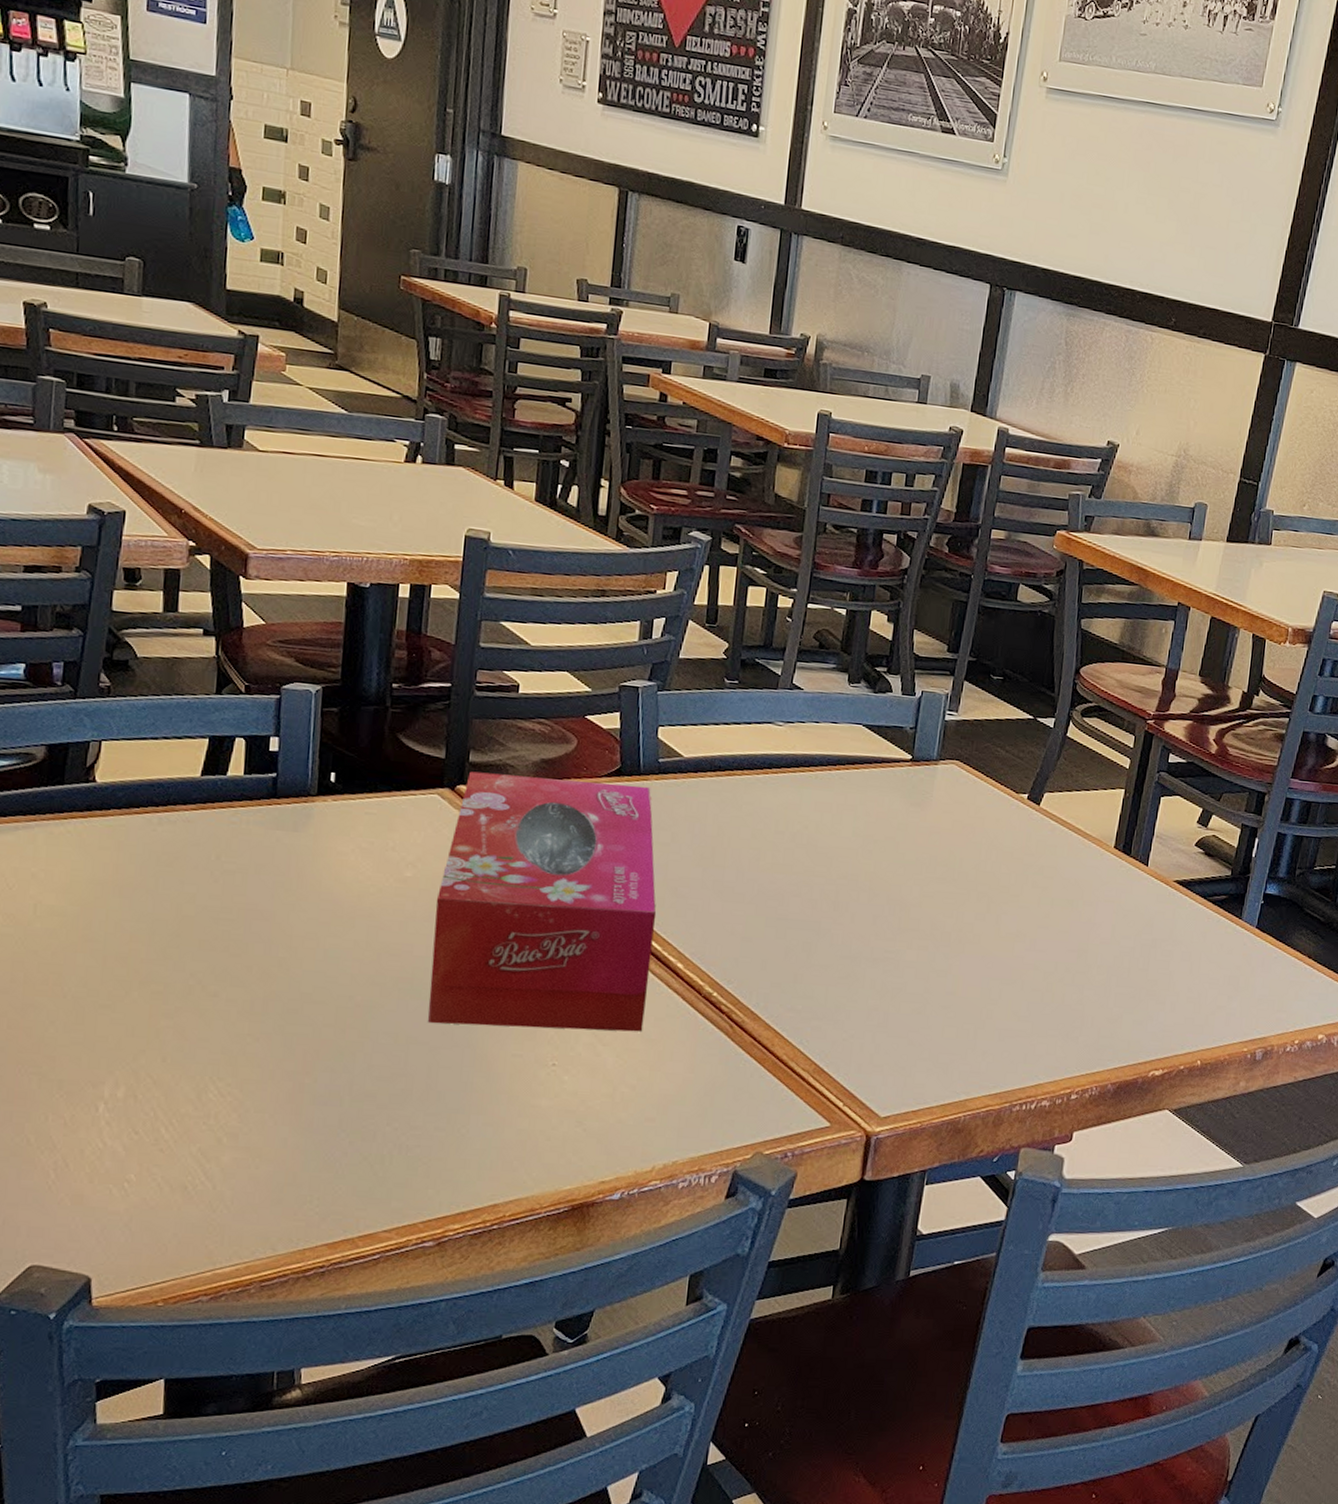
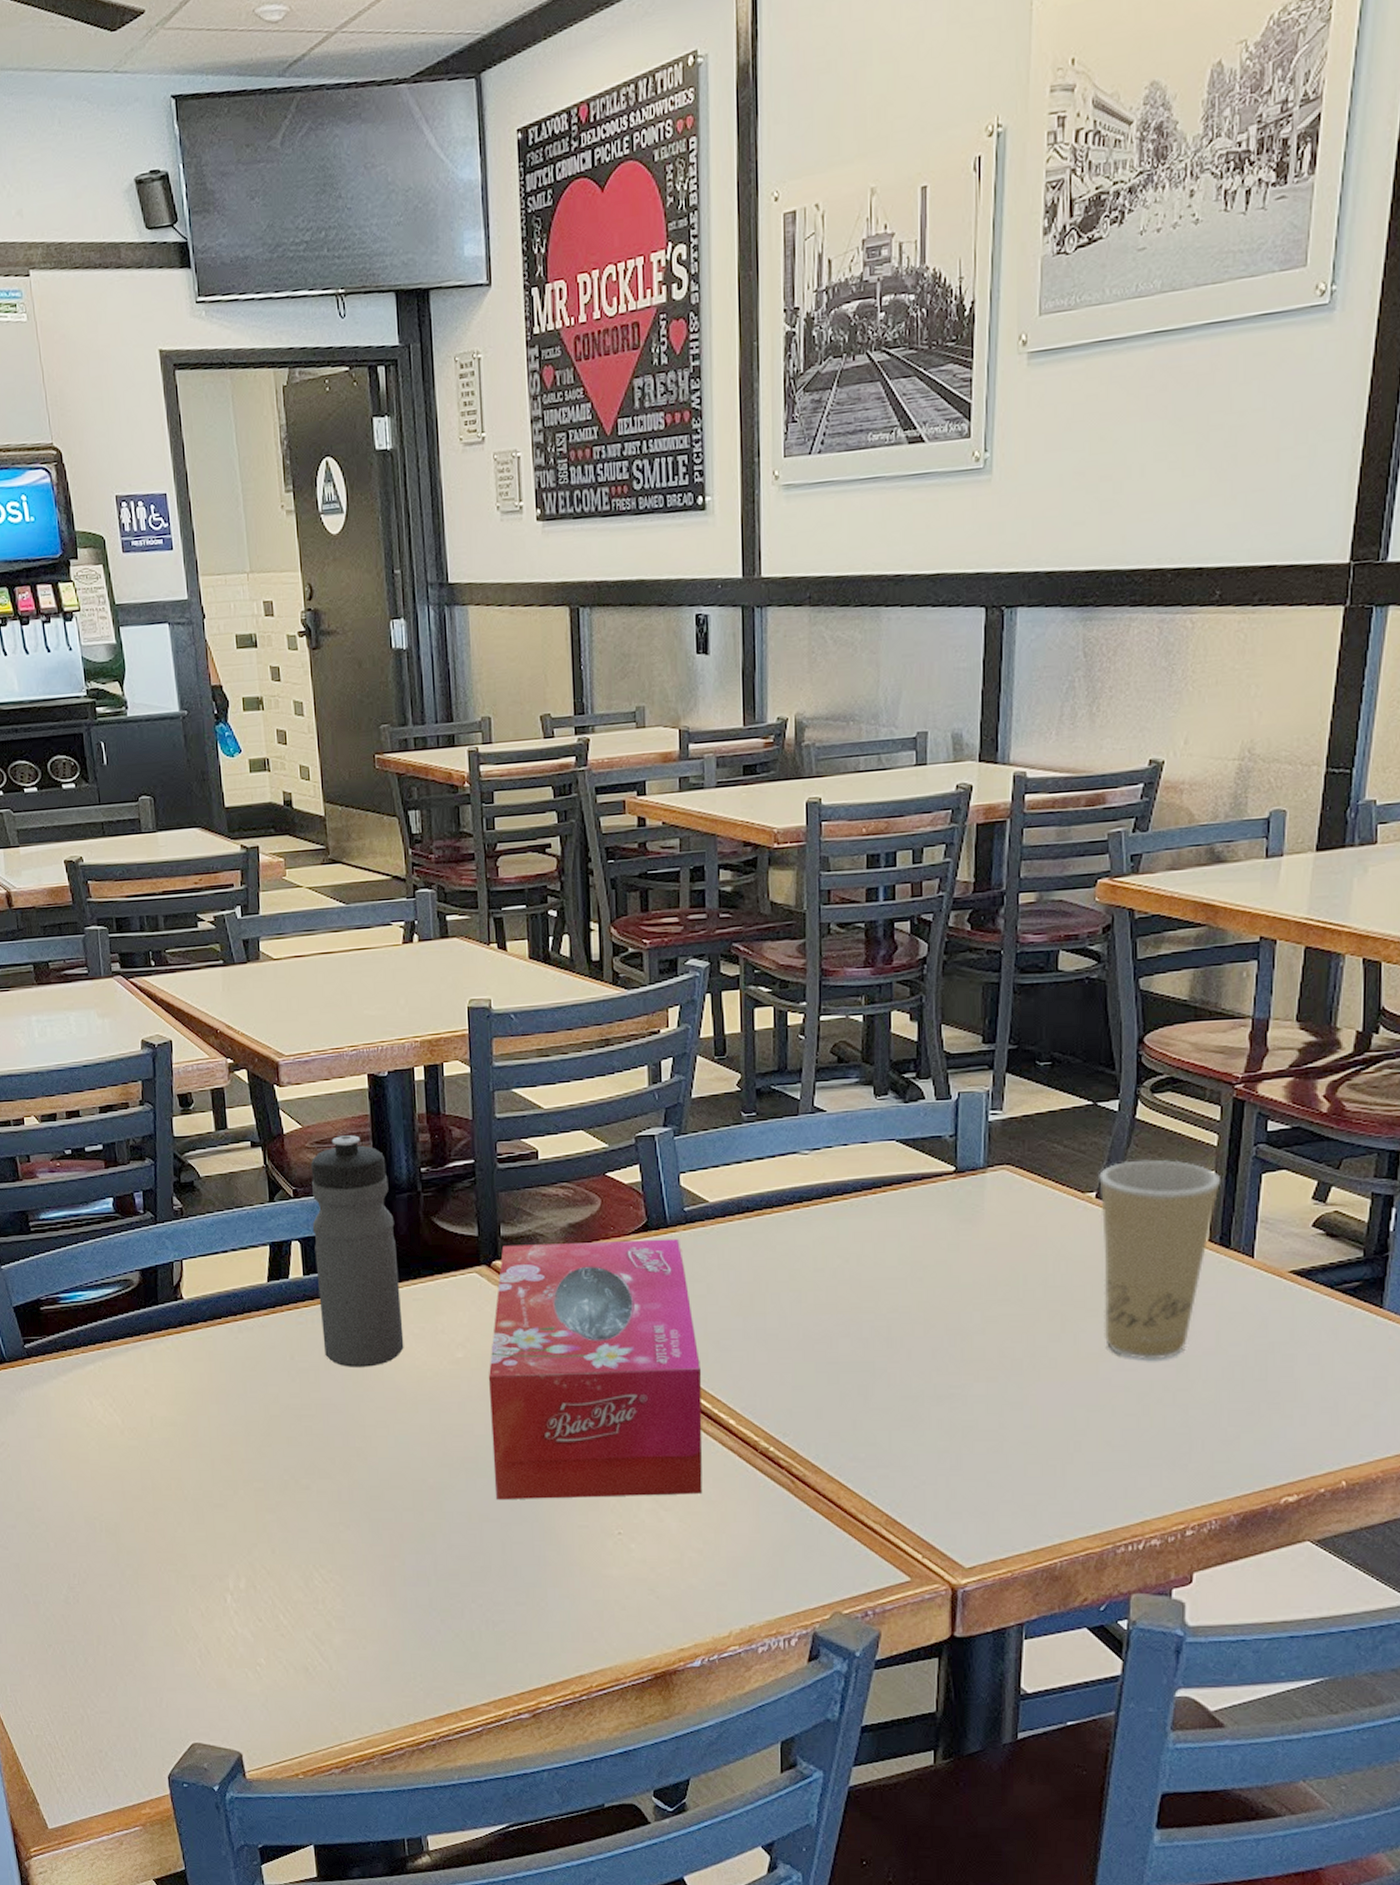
water bottle: none [256,638,356,876] -> present [311,1135,404,1367]
paper cup: none [1021,770,1130,945] -> present [1099,1159,1222,1360]

